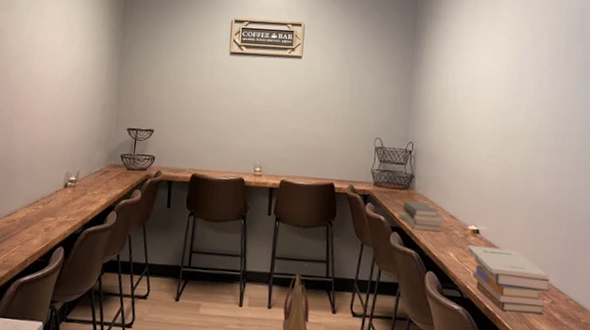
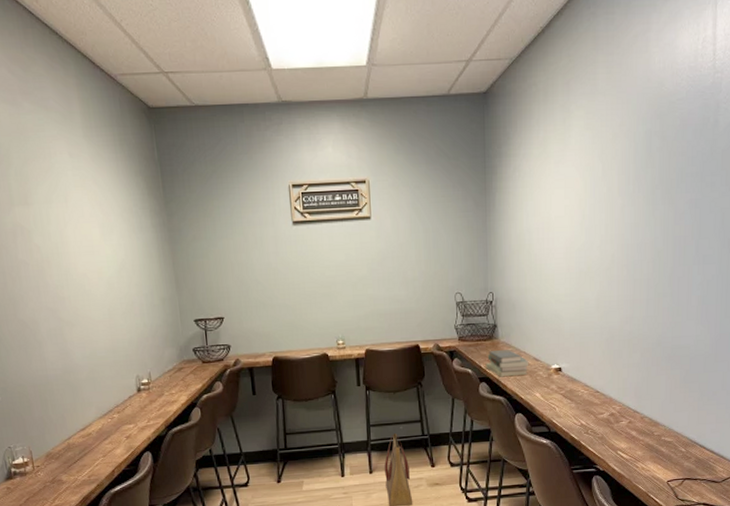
books: present [467,245,550,314] -> none [551,381,627,437]

